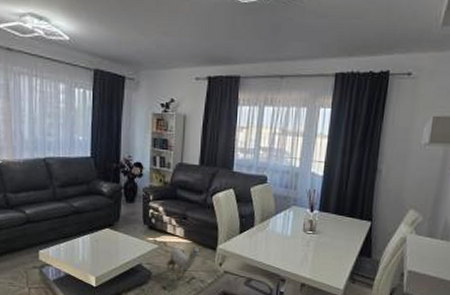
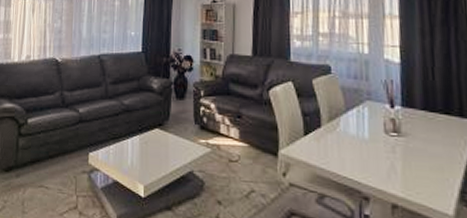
plush toy: present [167,245,200,280] -> none [221,149,259,193]

